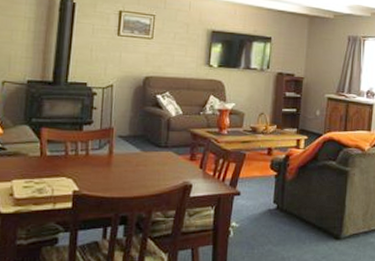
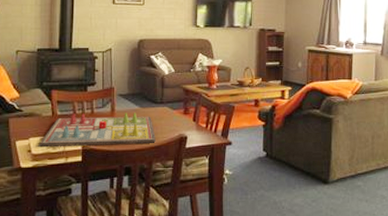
gameboard: none [22,154,157,191] -> present [38,112,156,147]

